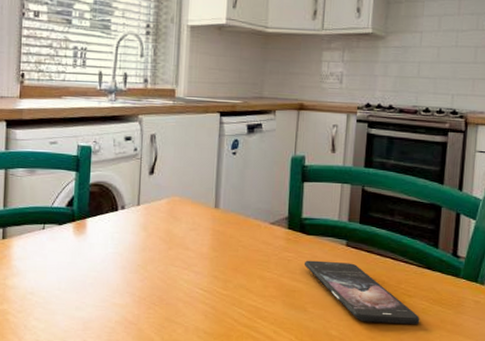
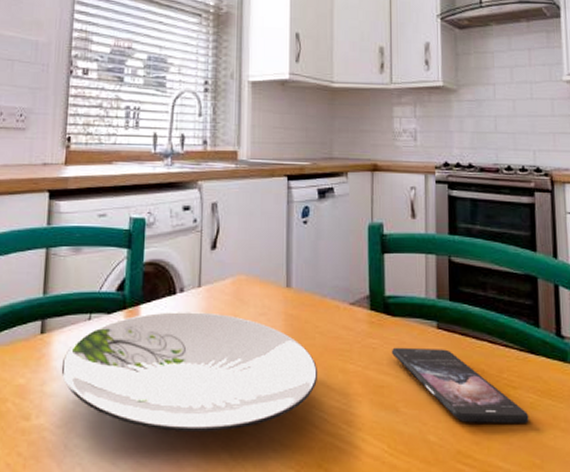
plate: none [20,225,239,320] -> present [61,312,319,431]

